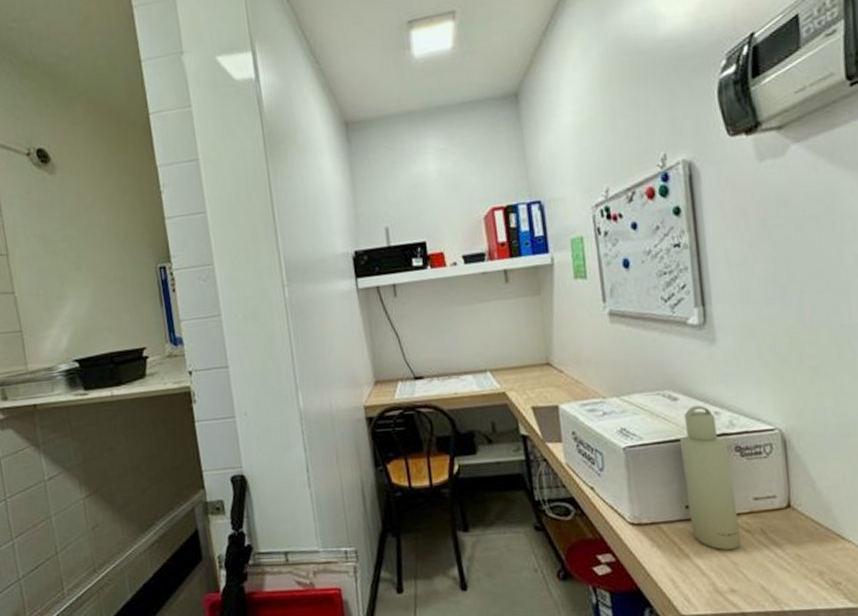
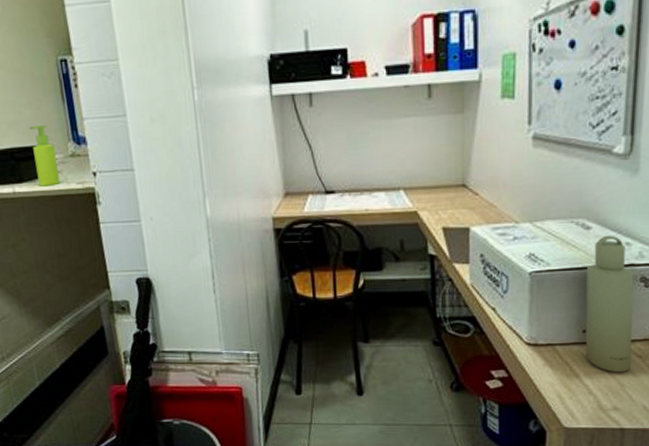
soap dispenser: none [128,329,157,388] -> present [28,125,60,187]

